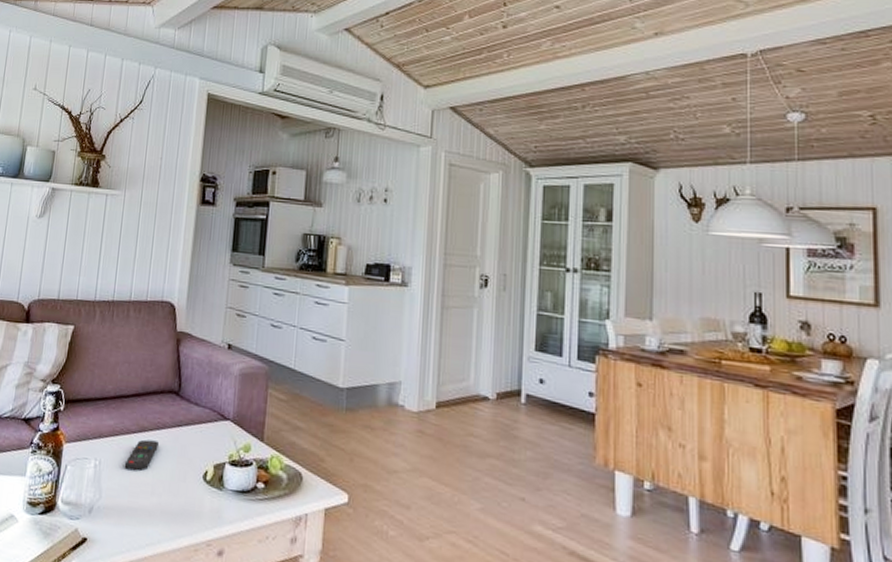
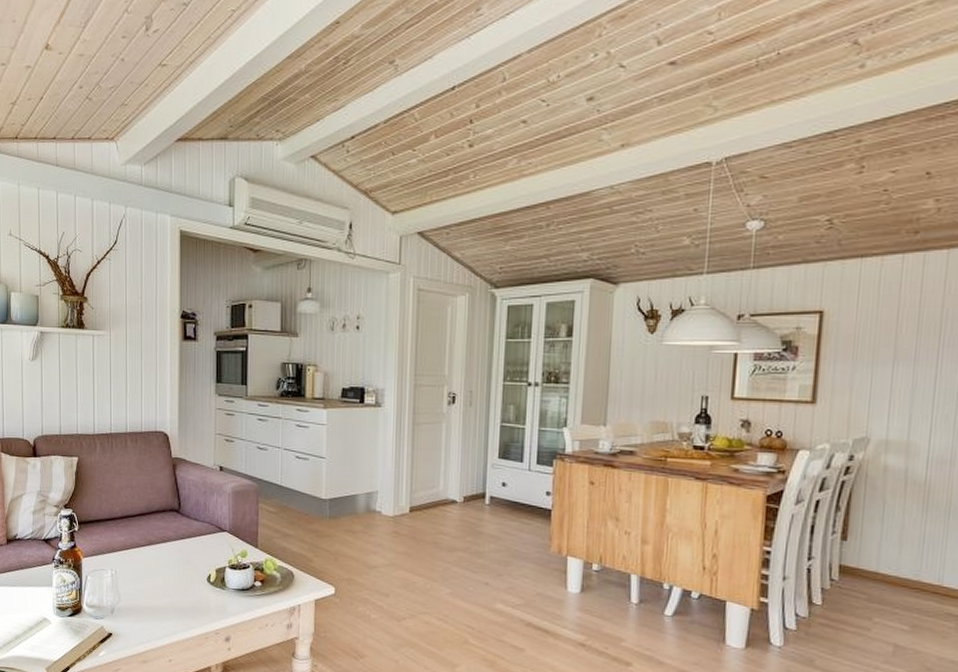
remote control: present [124,439,160,472] -> none [137,551,167,578]

